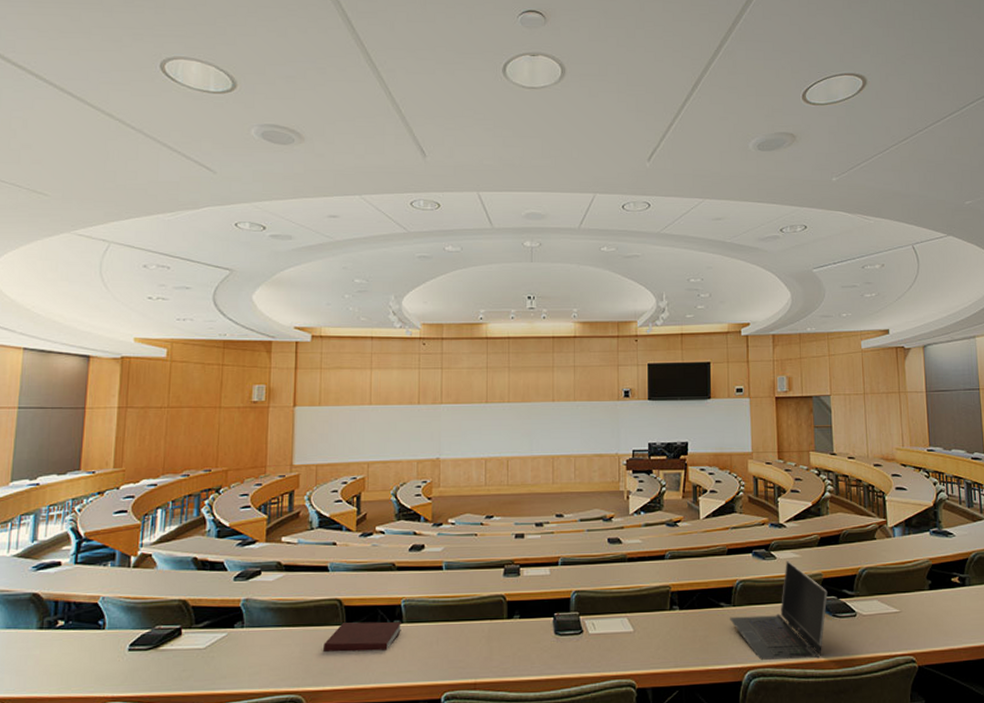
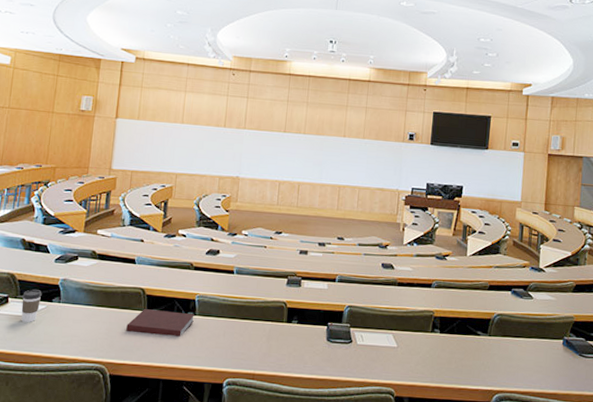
coffee cup: none [198,615,221,657] -> present [21,289,42,323]
laptop computer: present [730,559,828,660] -> none [485,301,577,390]

